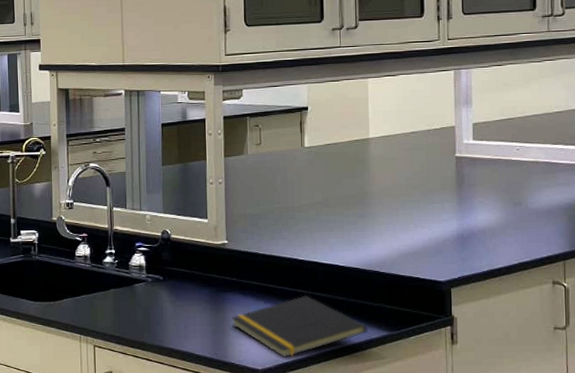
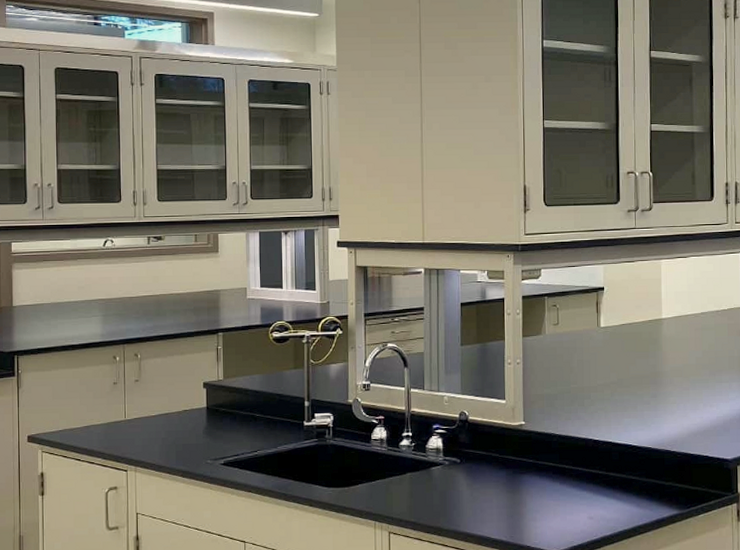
notepad: present [231,295,368,358] -> none [527,475,660,540]

